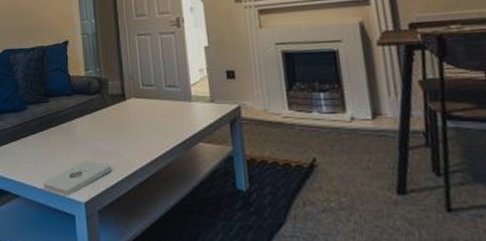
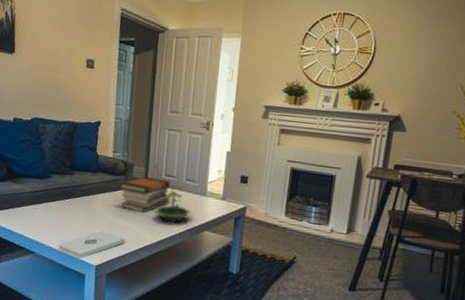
book stack: none [96,90,153,132] -> present [119,177,171,213]
terrarium: none [137,95,179,139] -> present [153,185,192,223]

